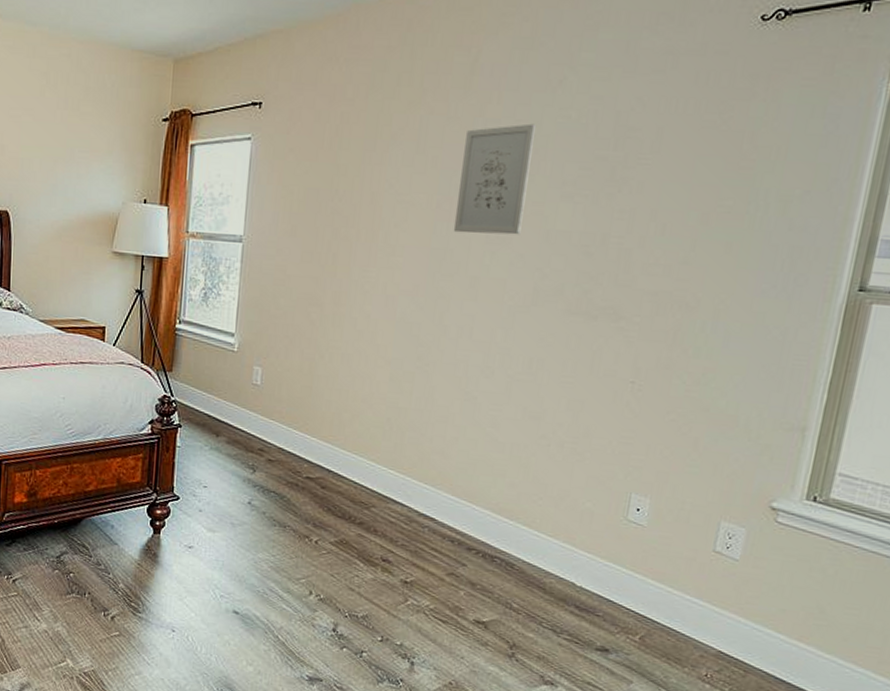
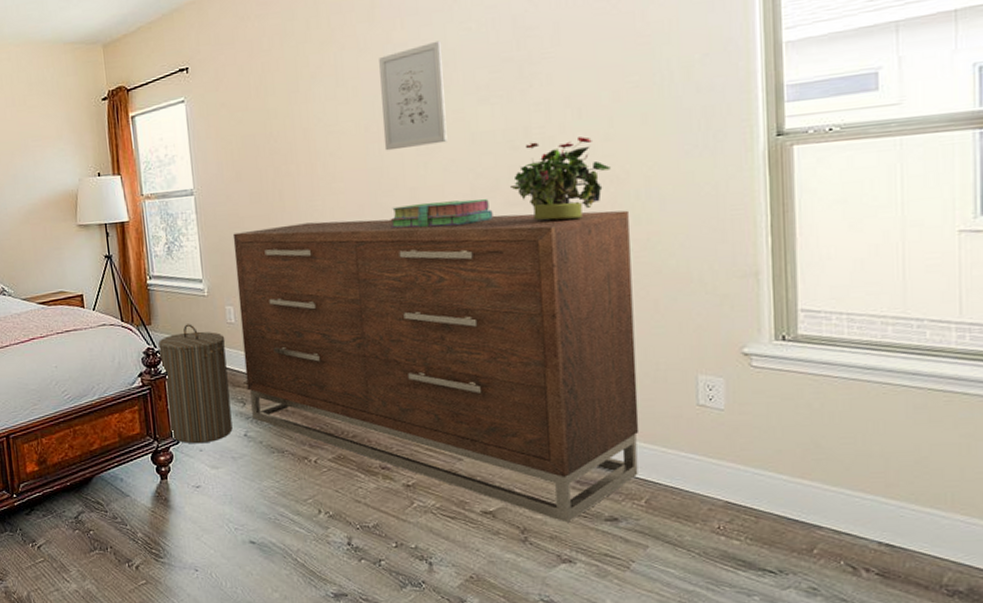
laundry hamper: none [172,377,247,504] -> present [159,324,233,444]
dresser: none [260,290,690,646] -> present [232,210,639,523]
stack of books: none [442,293,551,326] -> present [390,199,493,228]
potted plant: none [575,251,682,341] -> present [511,136,610,221]

